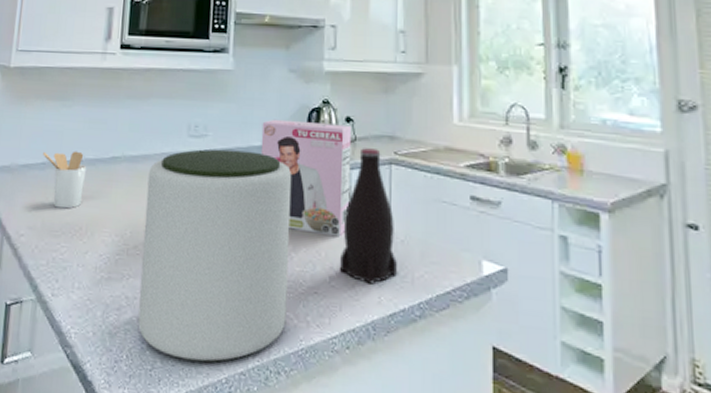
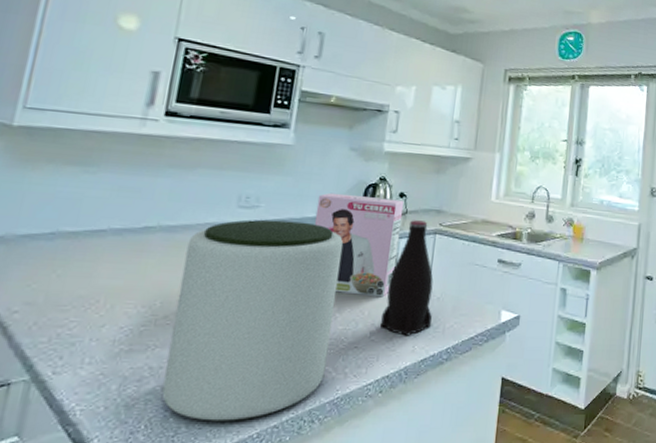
utensil holder: present [43,151,87,209] -> none [52,220,111,282]

